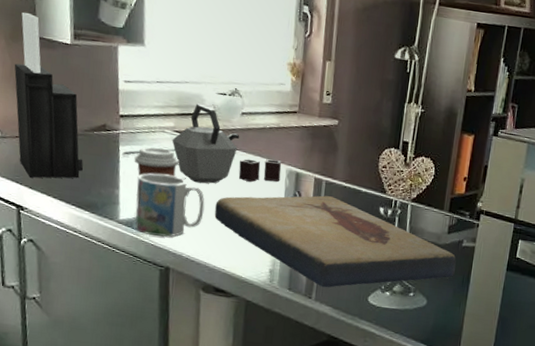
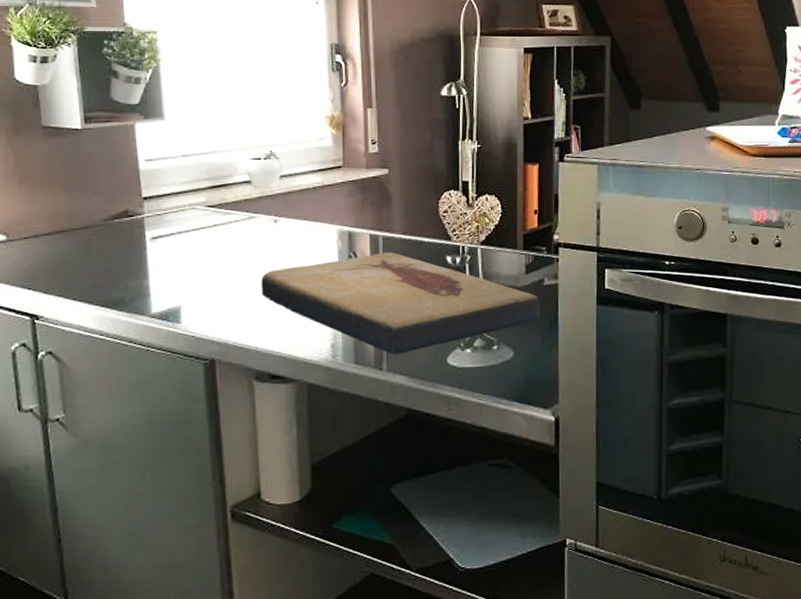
knife block: present [14,12,83,179] -> none [18,102,105,281]
coffee cup: present [134,147,179,177] -> none [163,226,215,261]
mug: present [135,173,205,237] -> none [168,255,249,325]
kettle: present [172,103,282,184] -> none [204,173,332,260]

